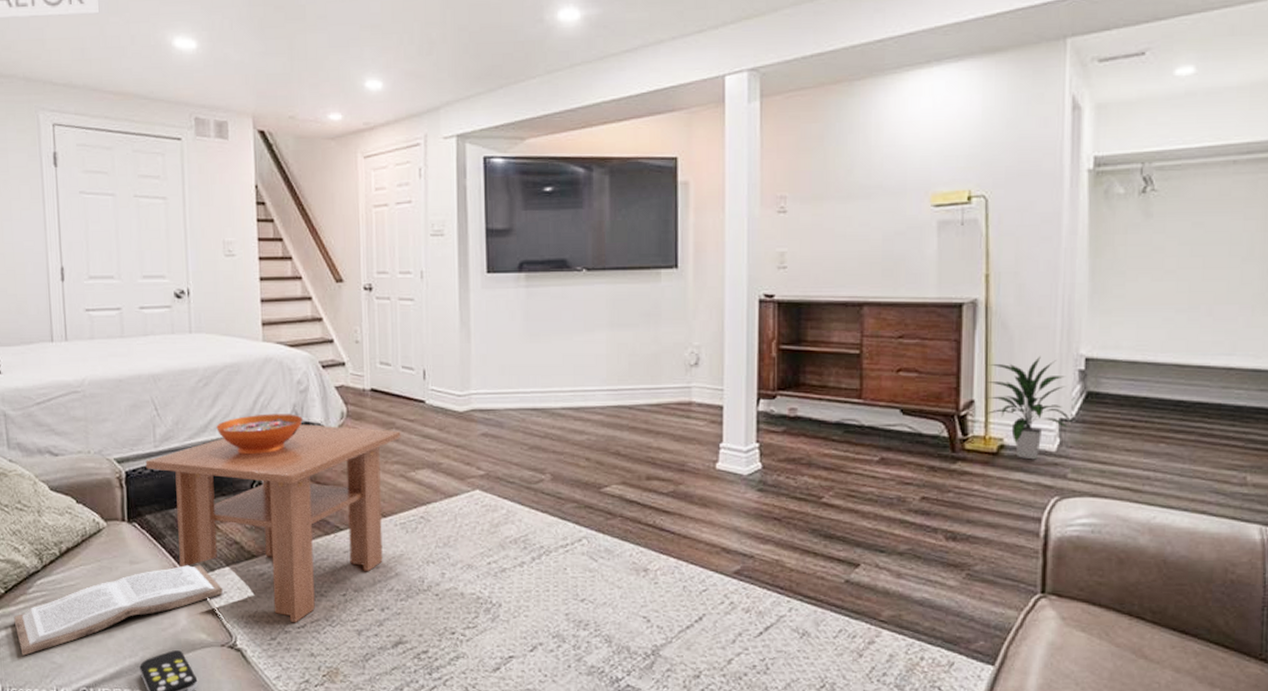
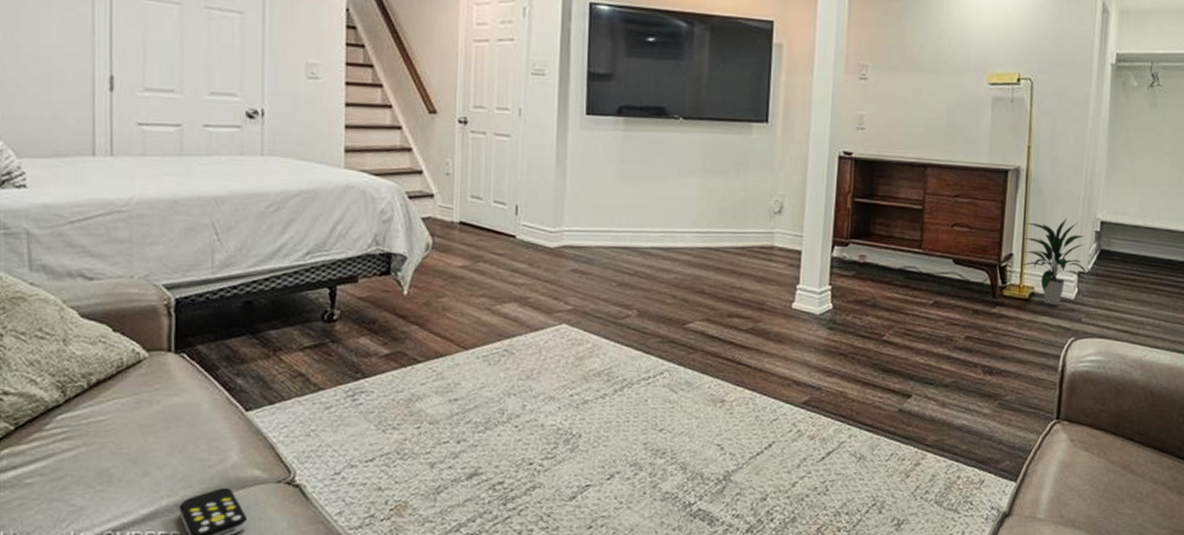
book: present [14,564,223,656] -> none [24,397,283,499]
coffee table: present [145,424,401,623] -> none [200,255,489,457]
decorative bowl: present [216,414,303,454] -> none [286,242,384,284]

